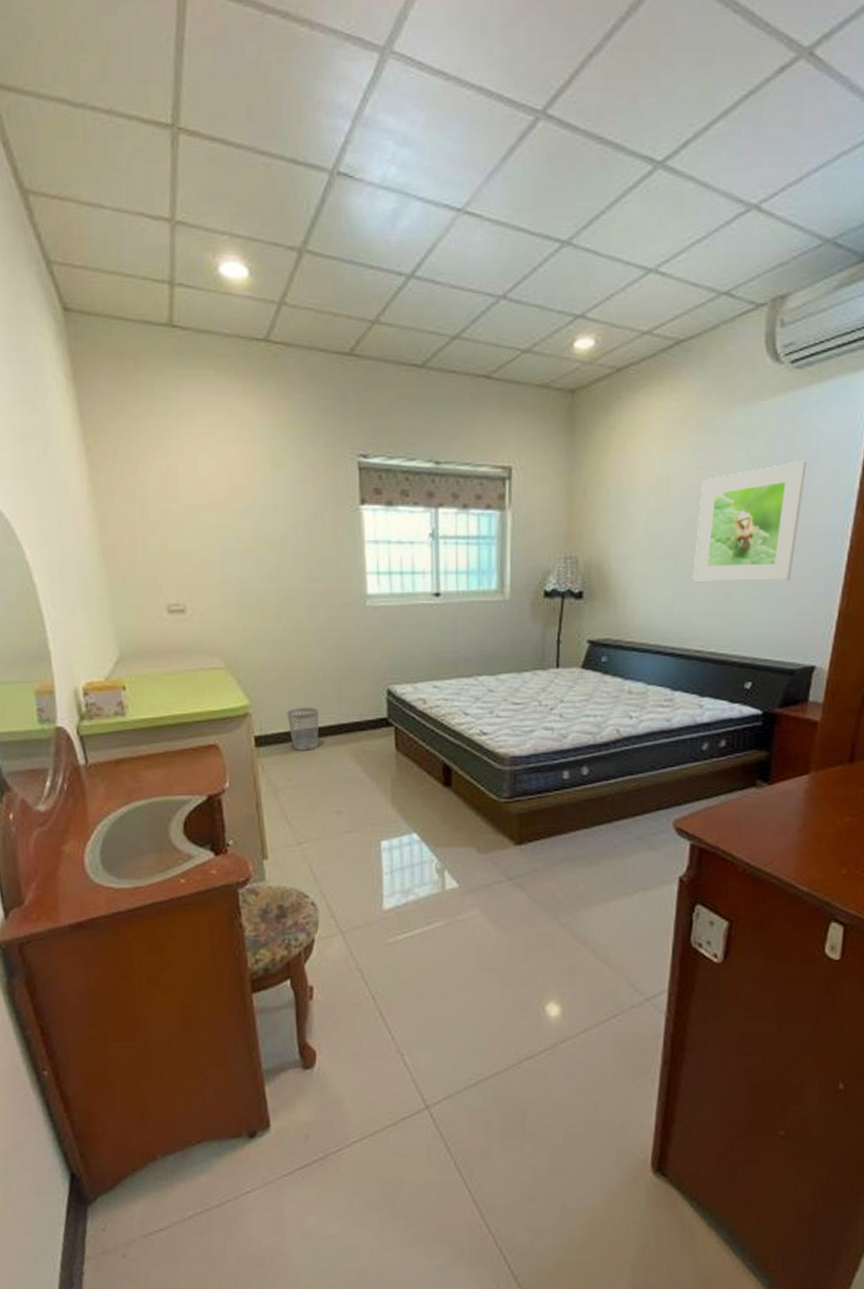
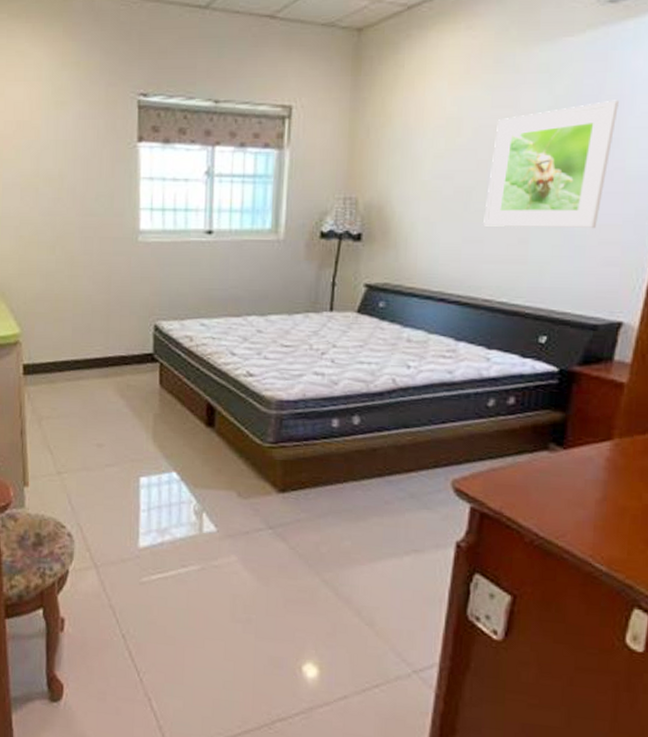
wastebasket: present [287,707,319,751] -> none [55,338,86,382]

